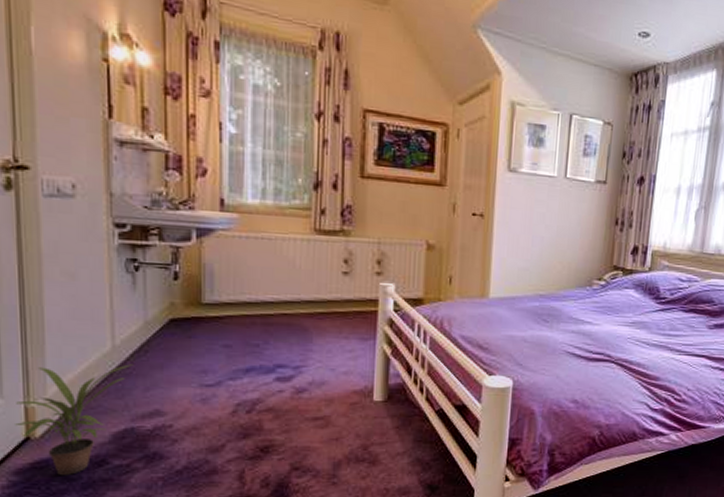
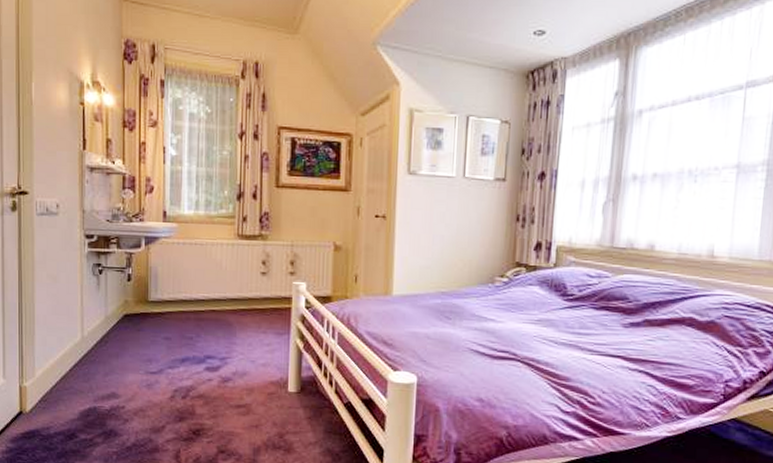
potted plant: present [15,364,133,476] -> none [13,352,97,446]

